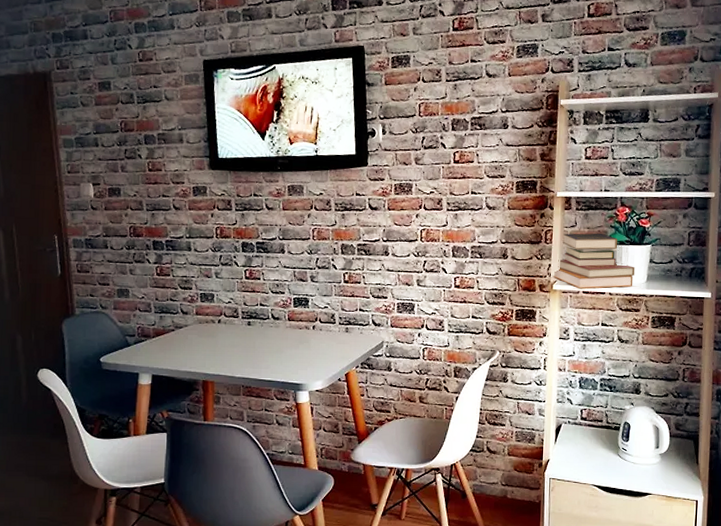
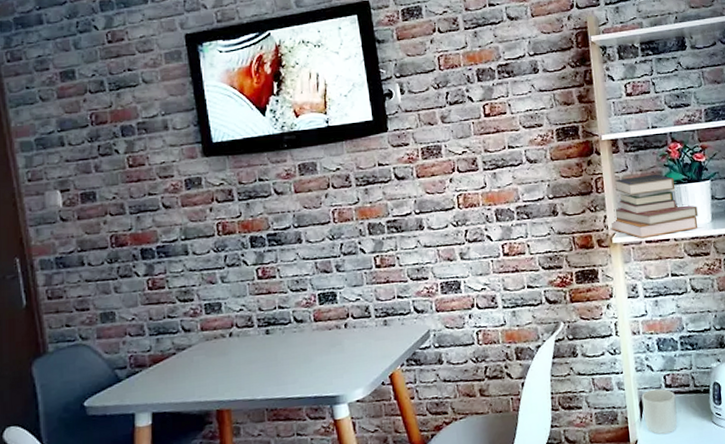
mug: none [557,419,589,459] -> present [641,388,678,435]

